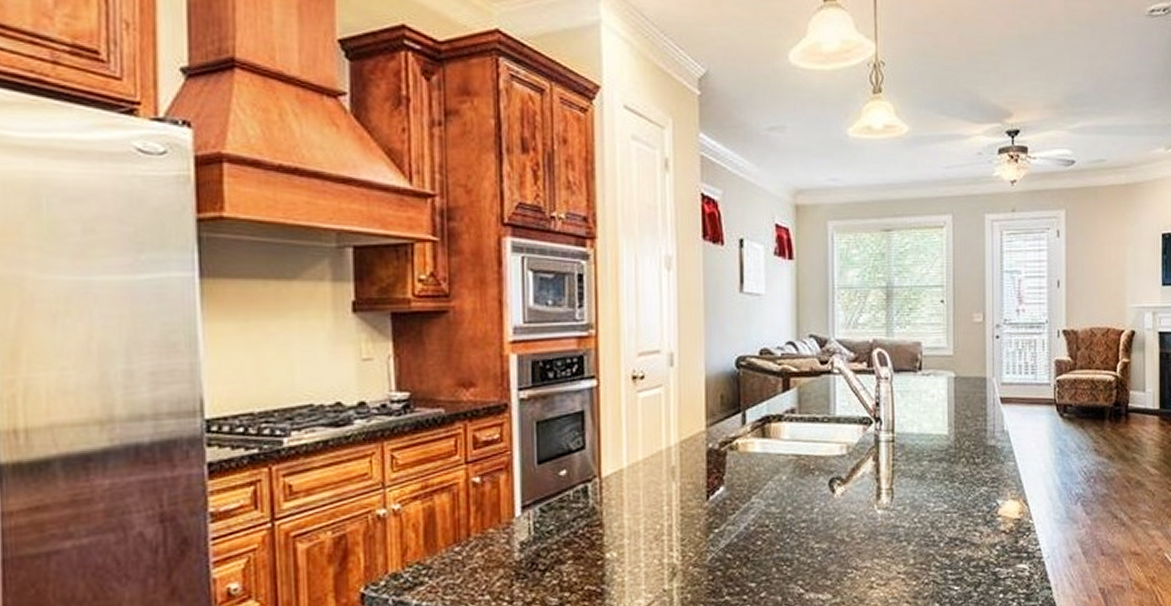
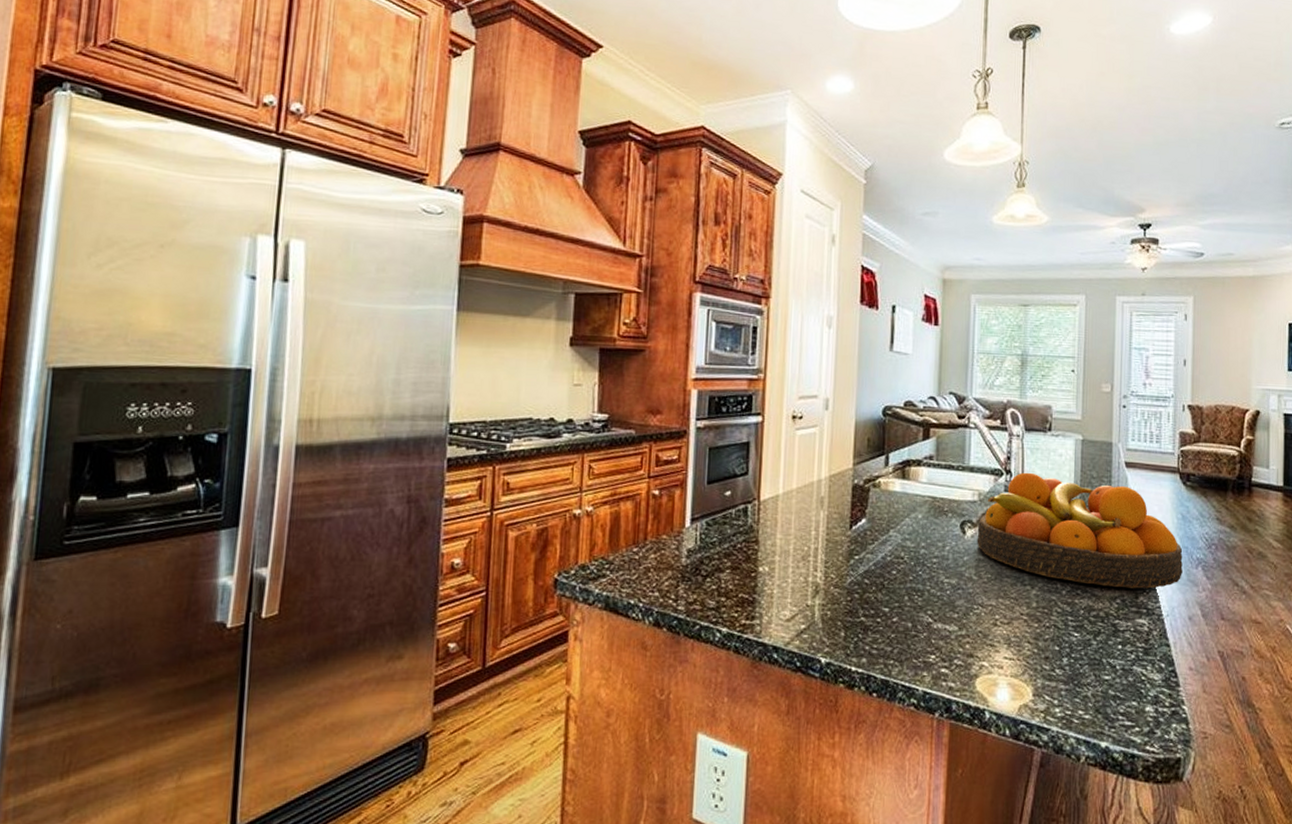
fruit bowl: none [847,418,1062,534] -> present [977,472,1183,589]

